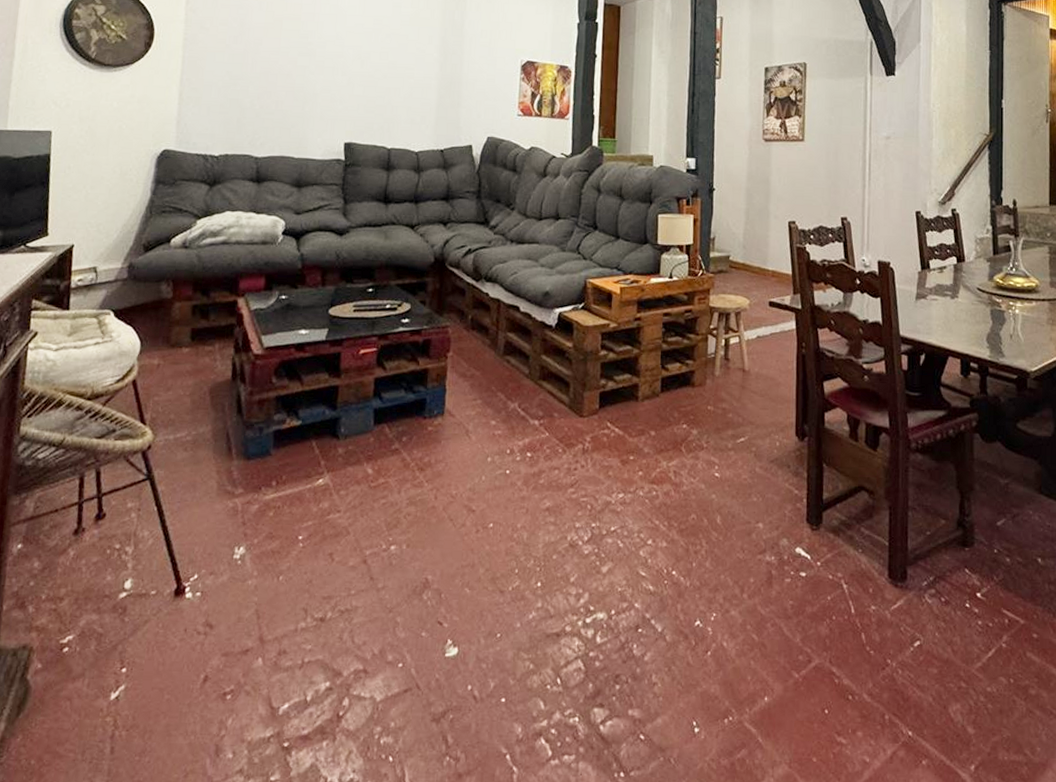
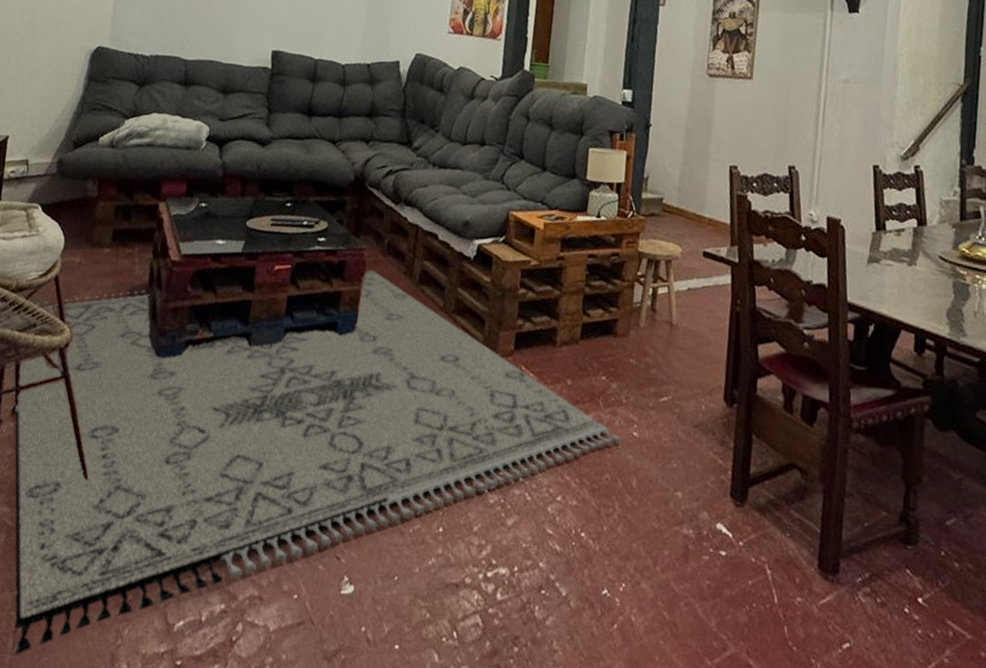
rug: none [97,345,706,762] -> present [13,269,623,657]

